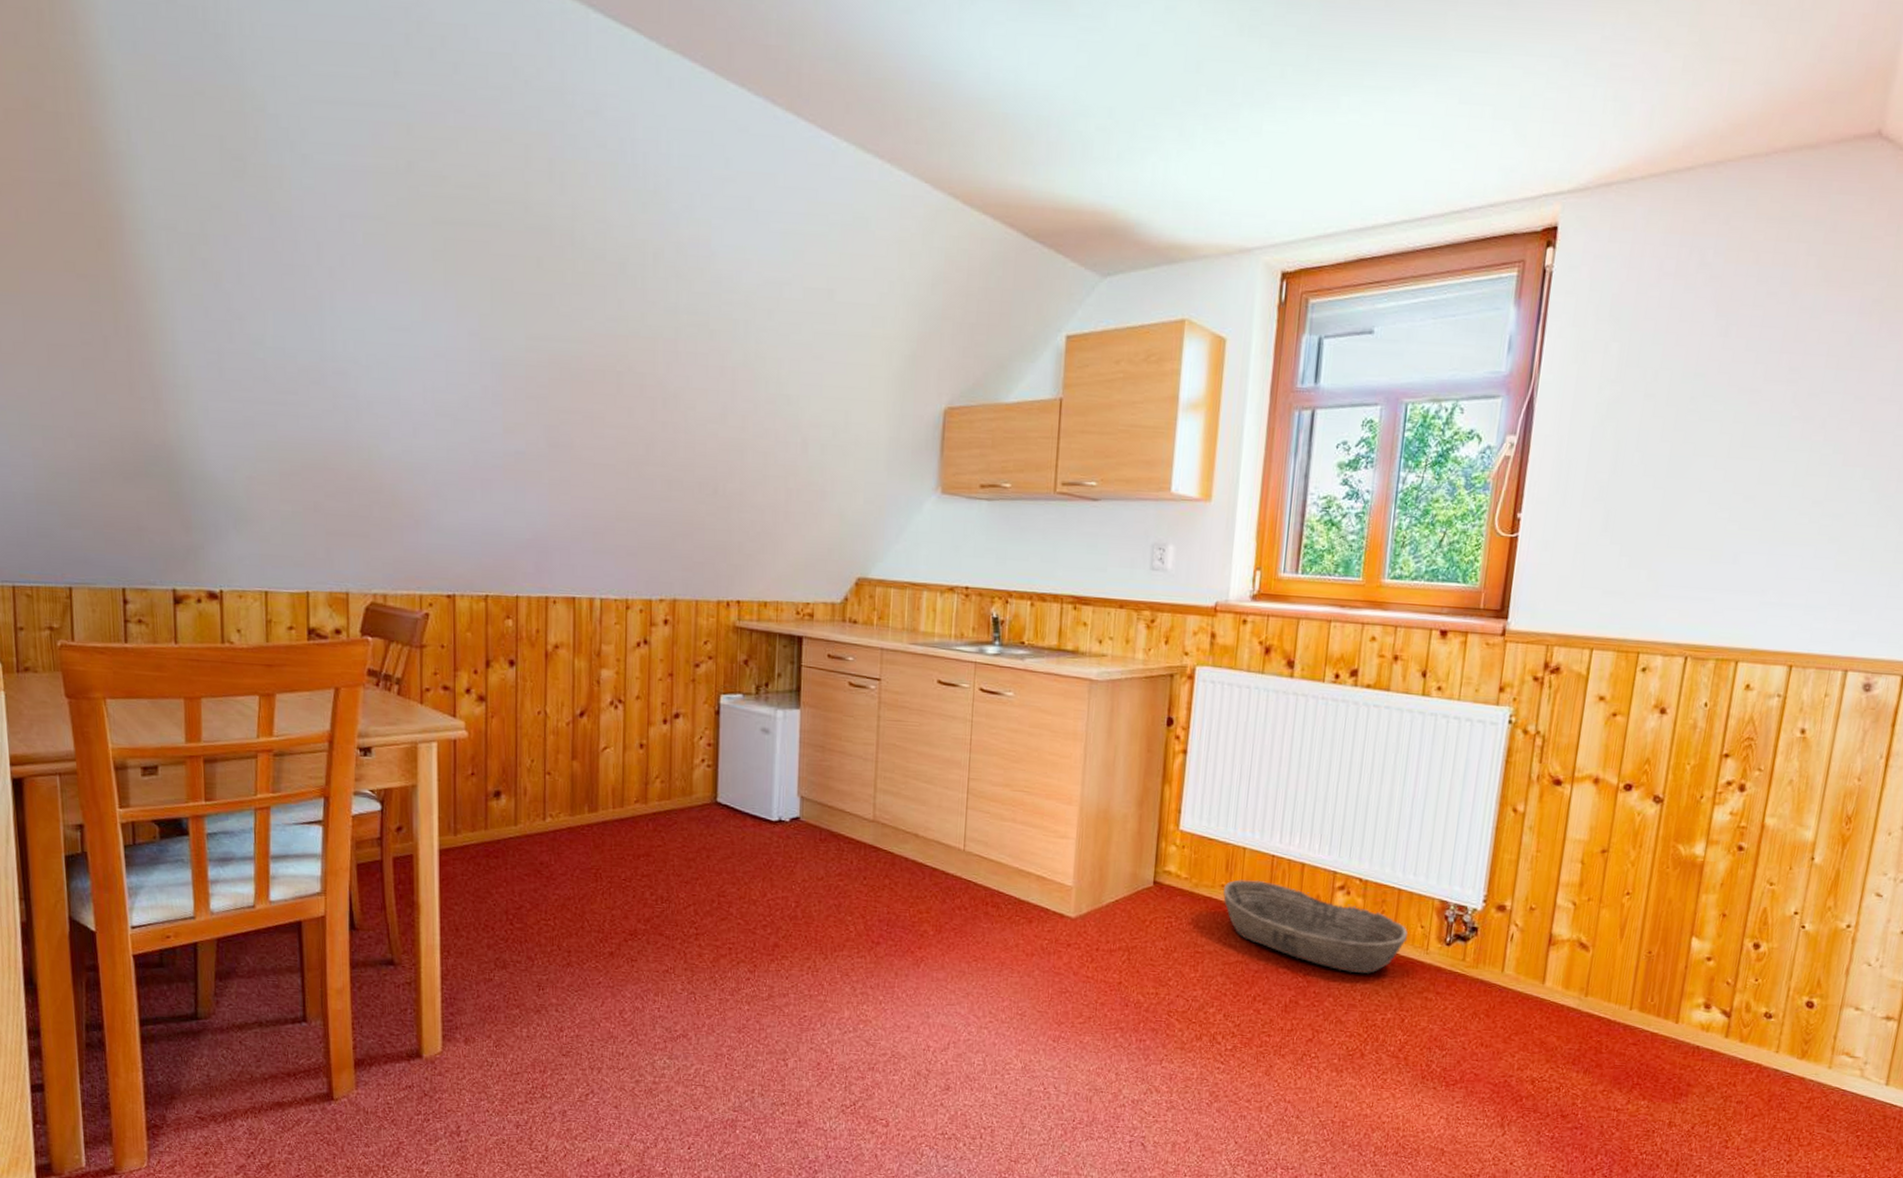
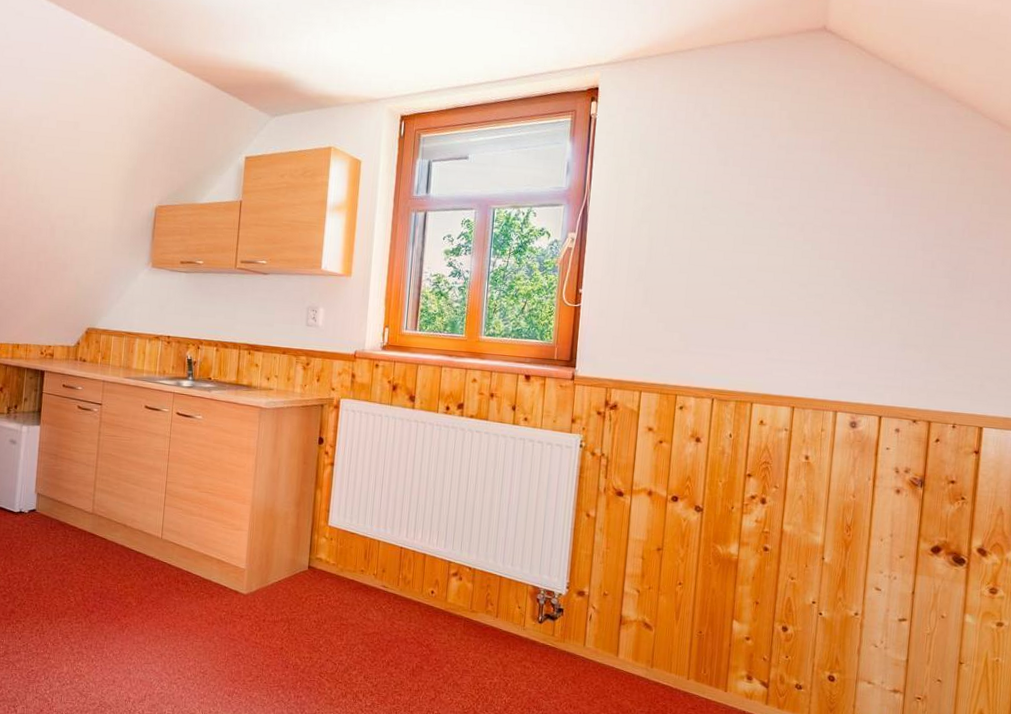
basket: present [1223,879,1408,973] -> none [362,566,508,645]

